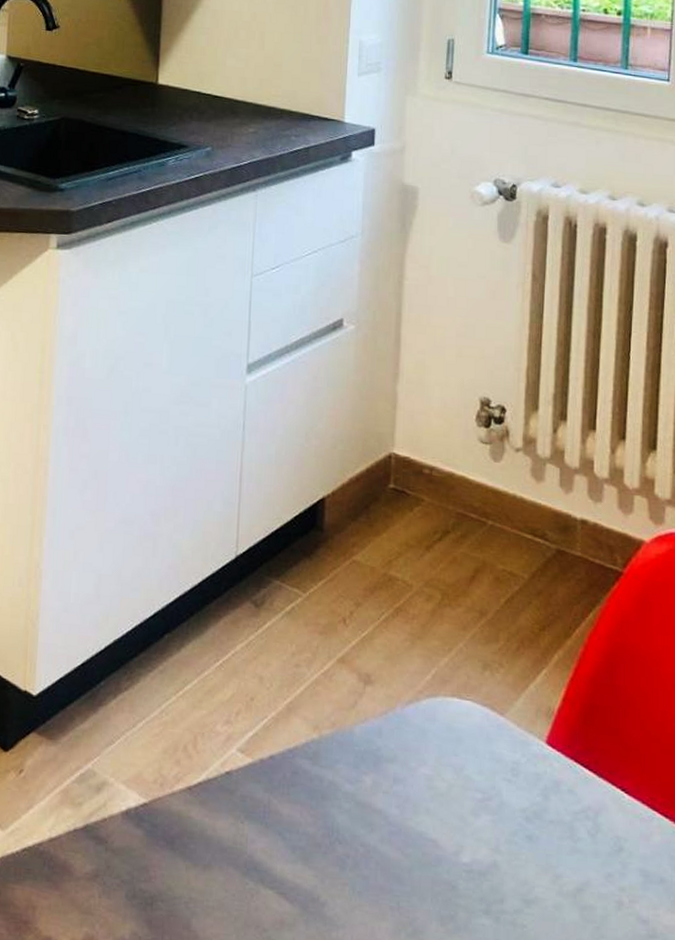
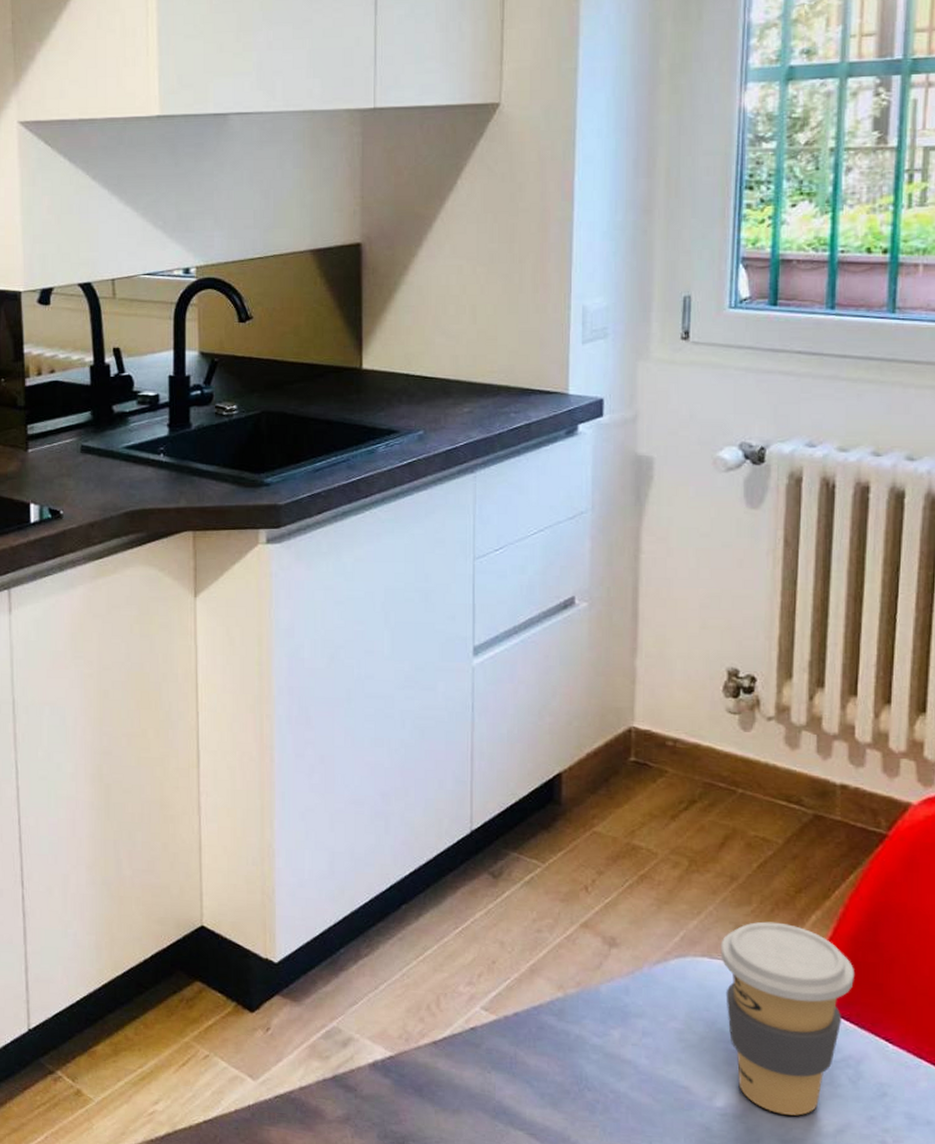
coffee cup: none [469,660,593,873] -> present [720,921,854,1116]

